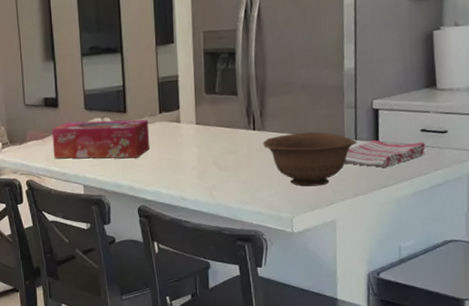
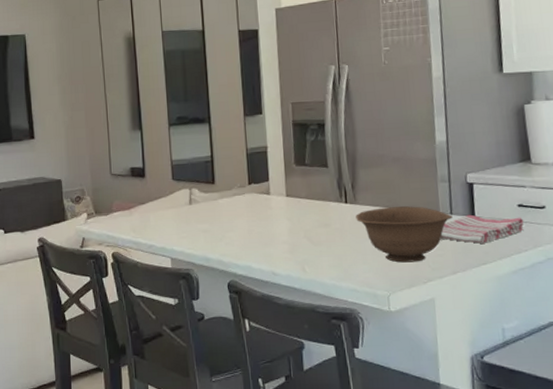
tissue box: present [51,119,150,159] -> none [138,191,240,231]

